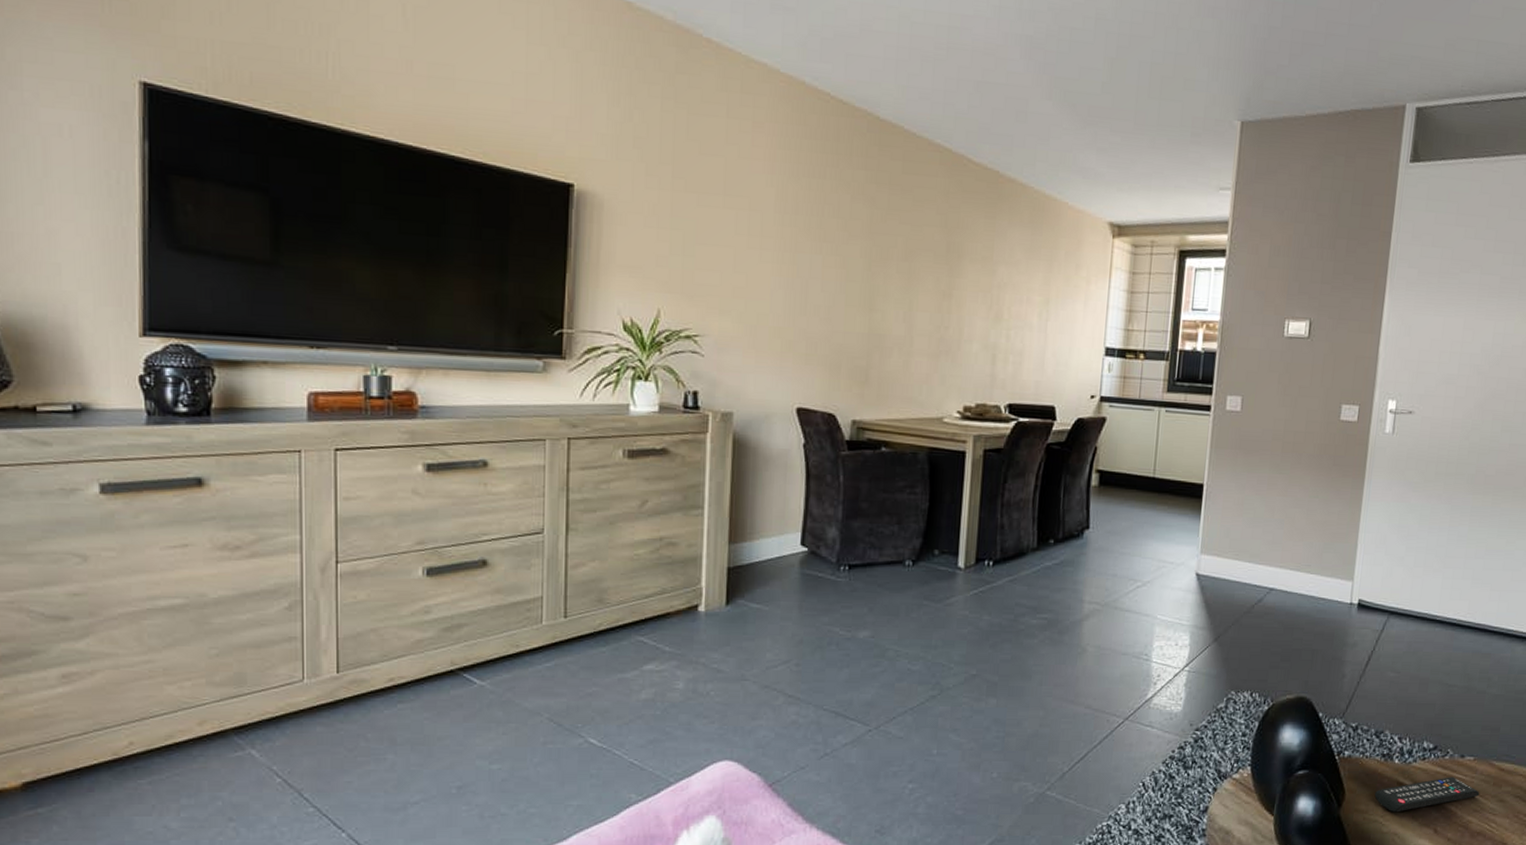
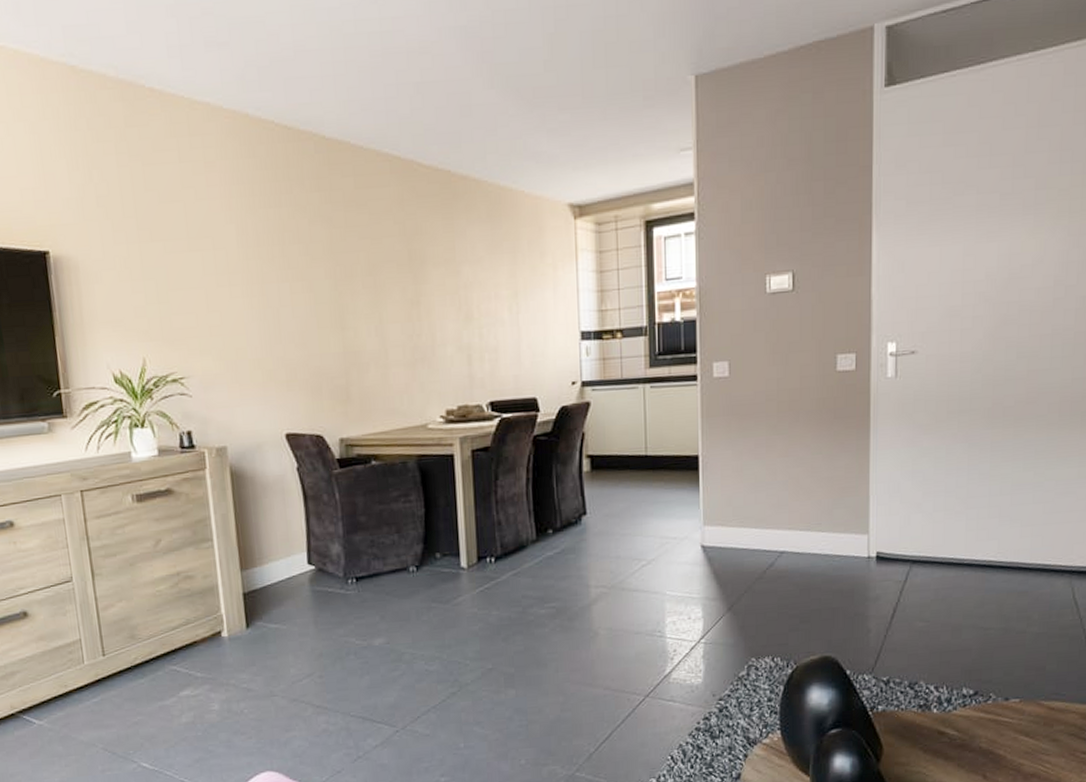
remote control: present [1374,777,1480,813] -> none [915,720,1030,762]

